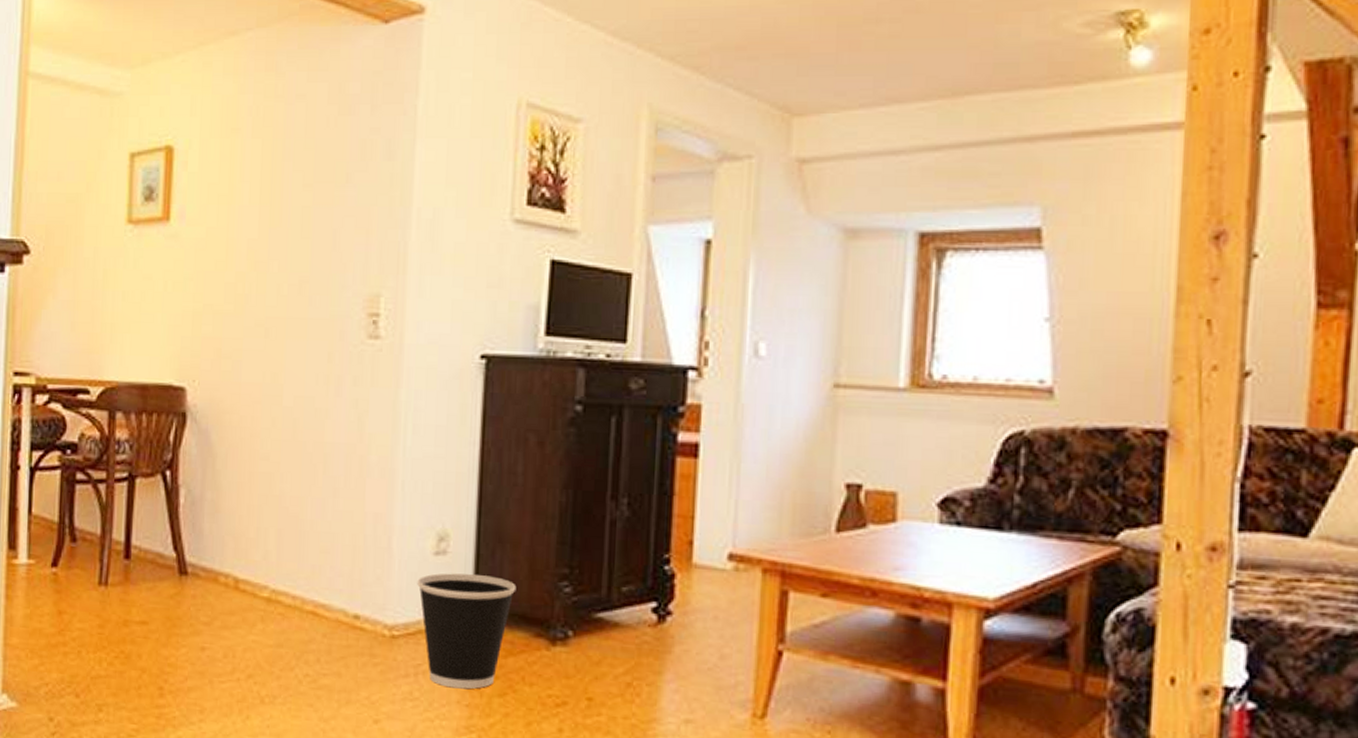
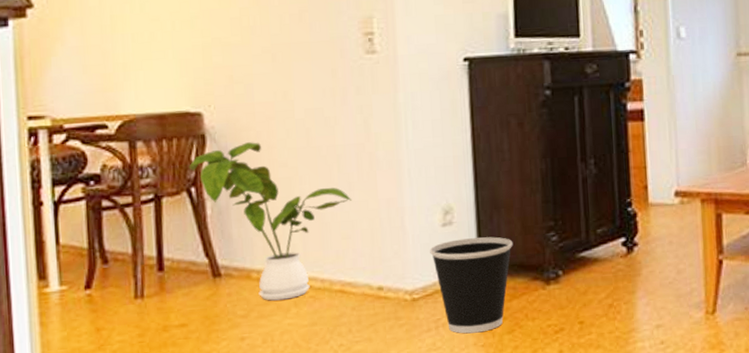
house plant: none [166,427,335,613] -> present [189,142,351,301]

